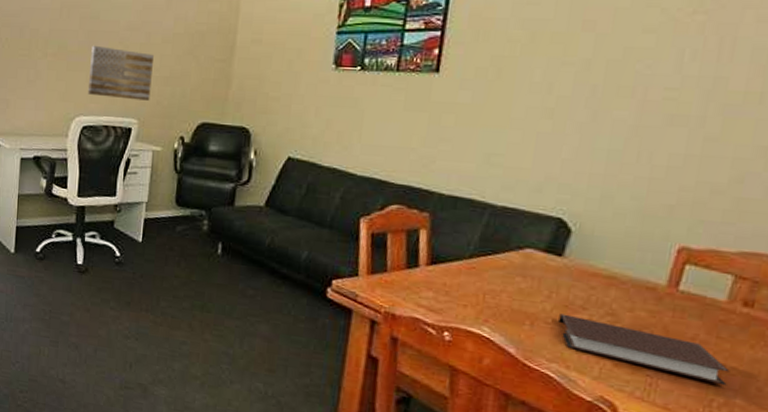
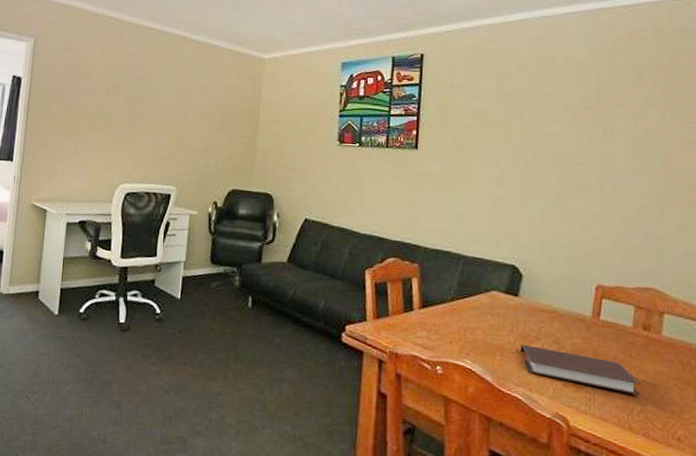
wall art: present [87,45,153,101] -> none [130,121,190,170]

